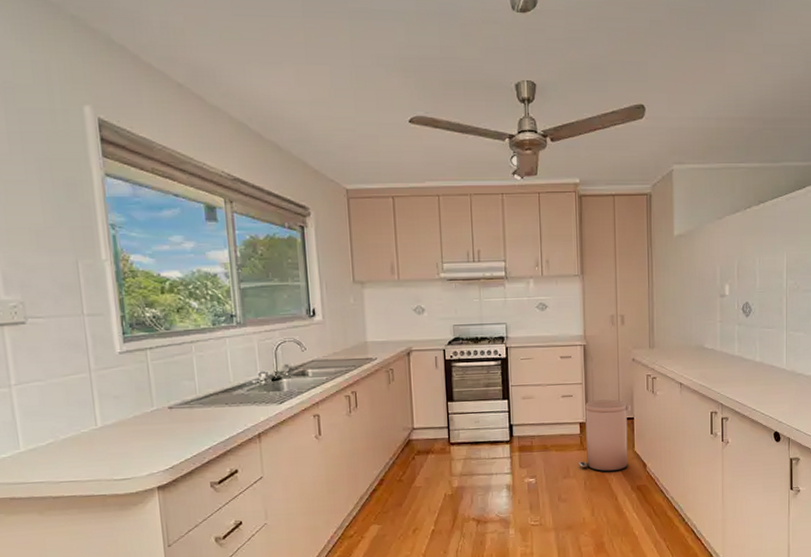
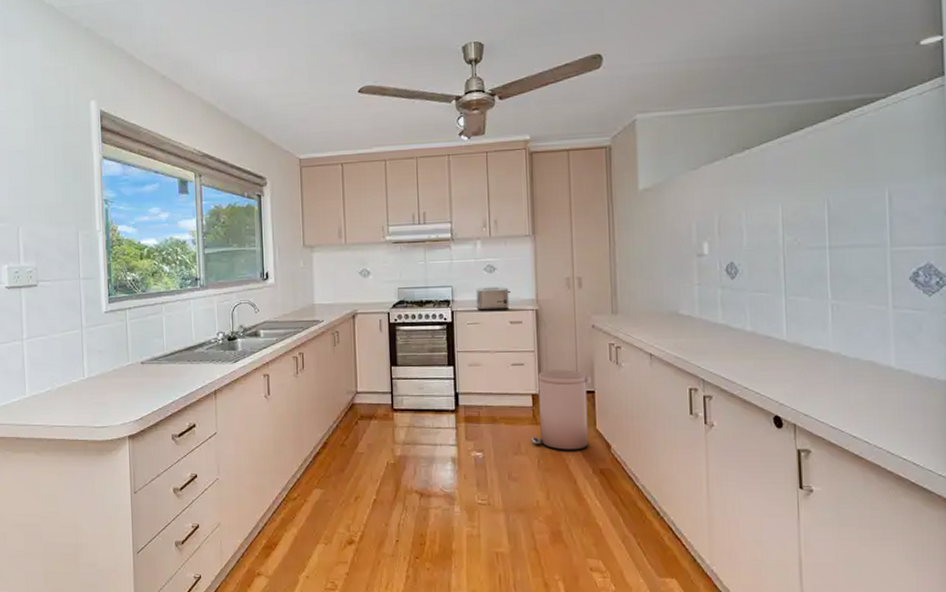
toaster: none [528,323,561,348] -> present [475,286,510,312]

